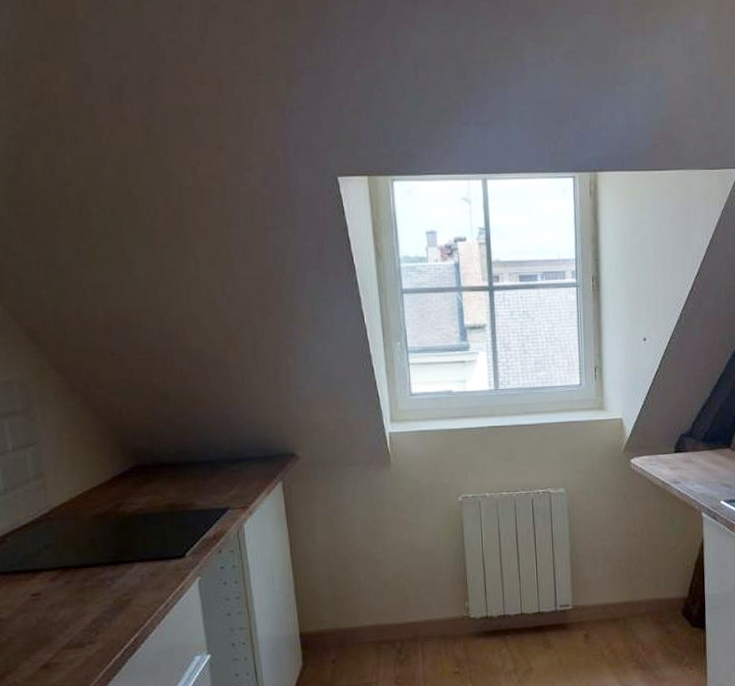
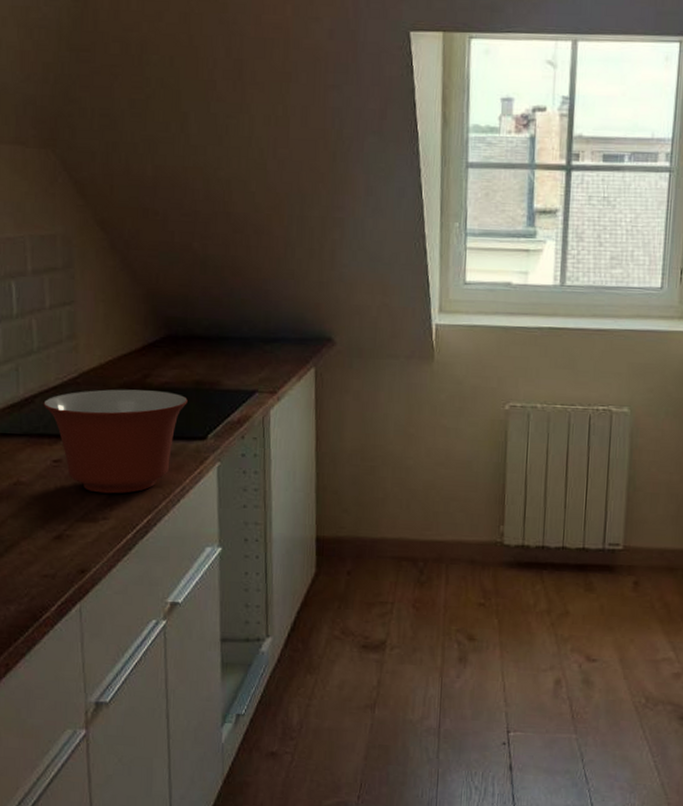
mixing bowl: none [16,517,163,620] -> present [43,389,188,494]

